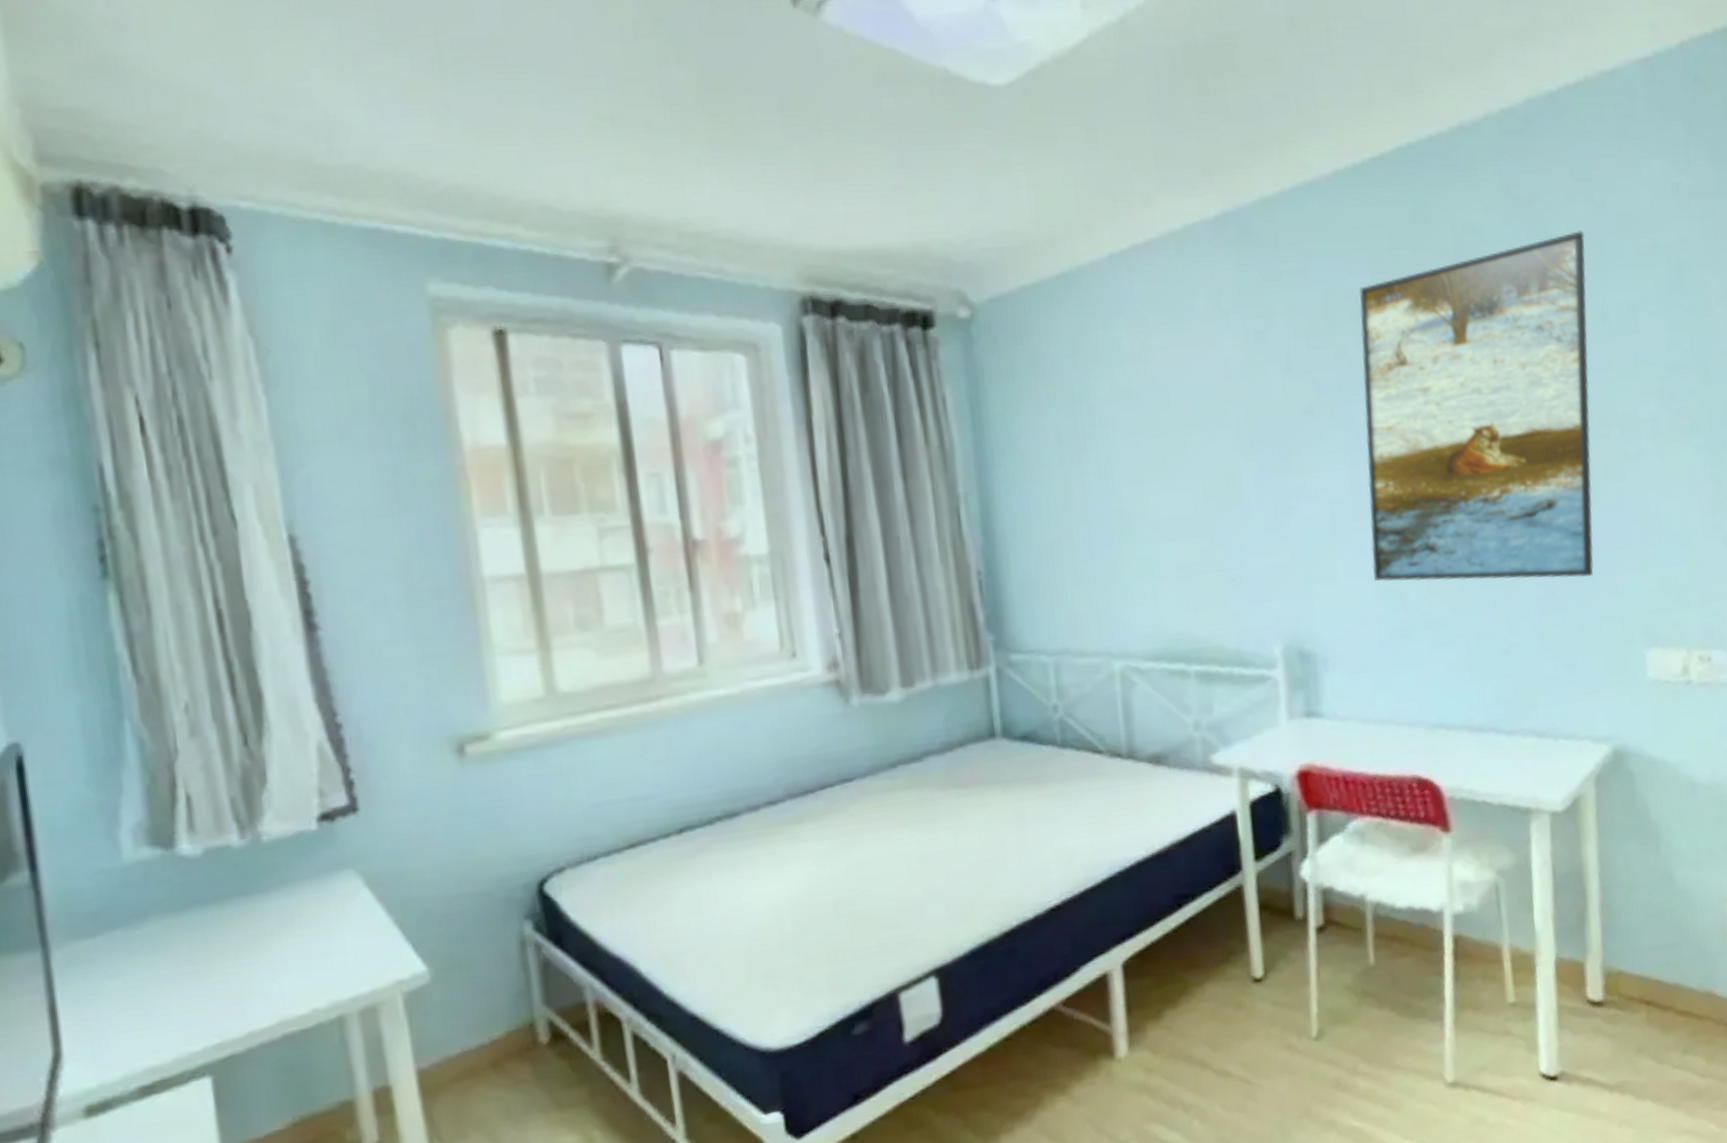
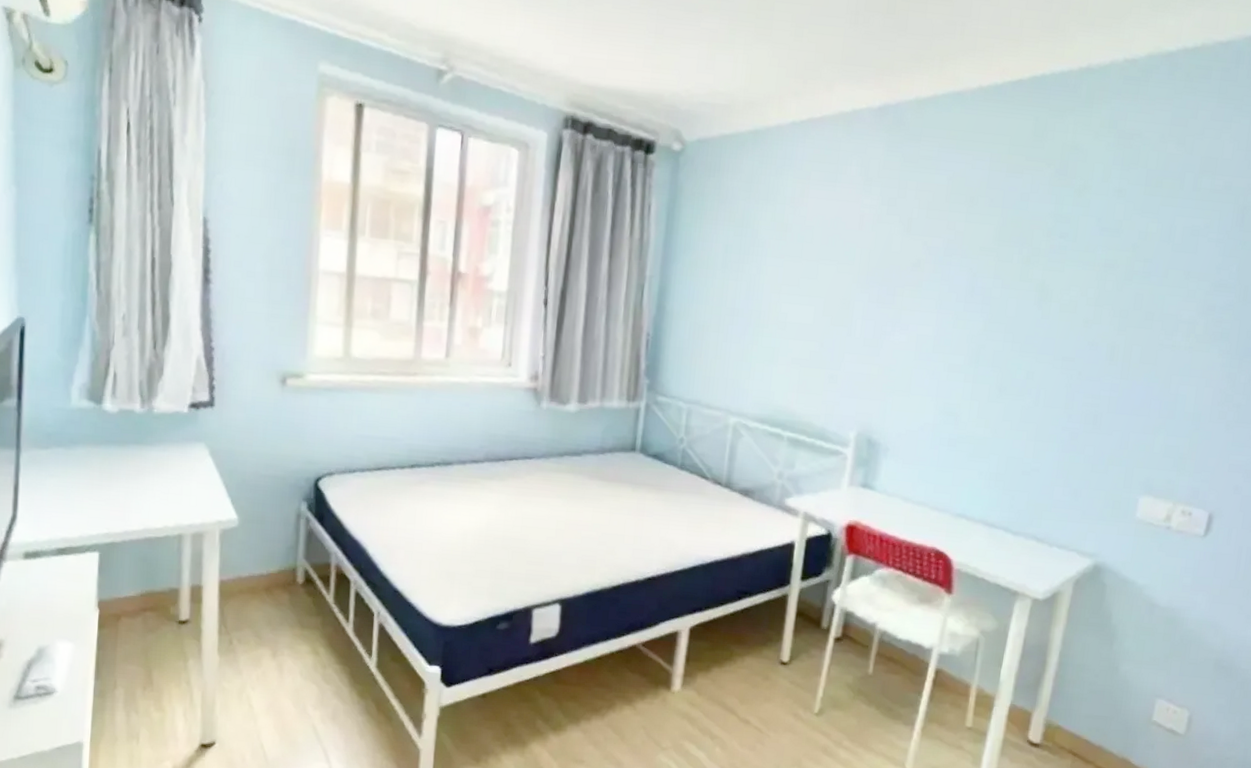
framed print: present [1359,231,1594,581] -> none [938,164,1170,431]

